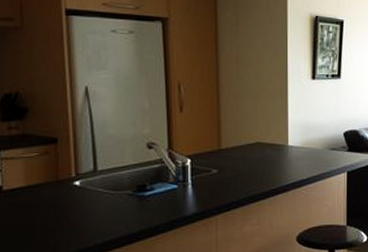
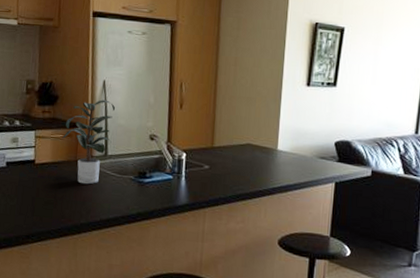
potted plant: none [37,109,103,207] -> present [62,99,116,185]

